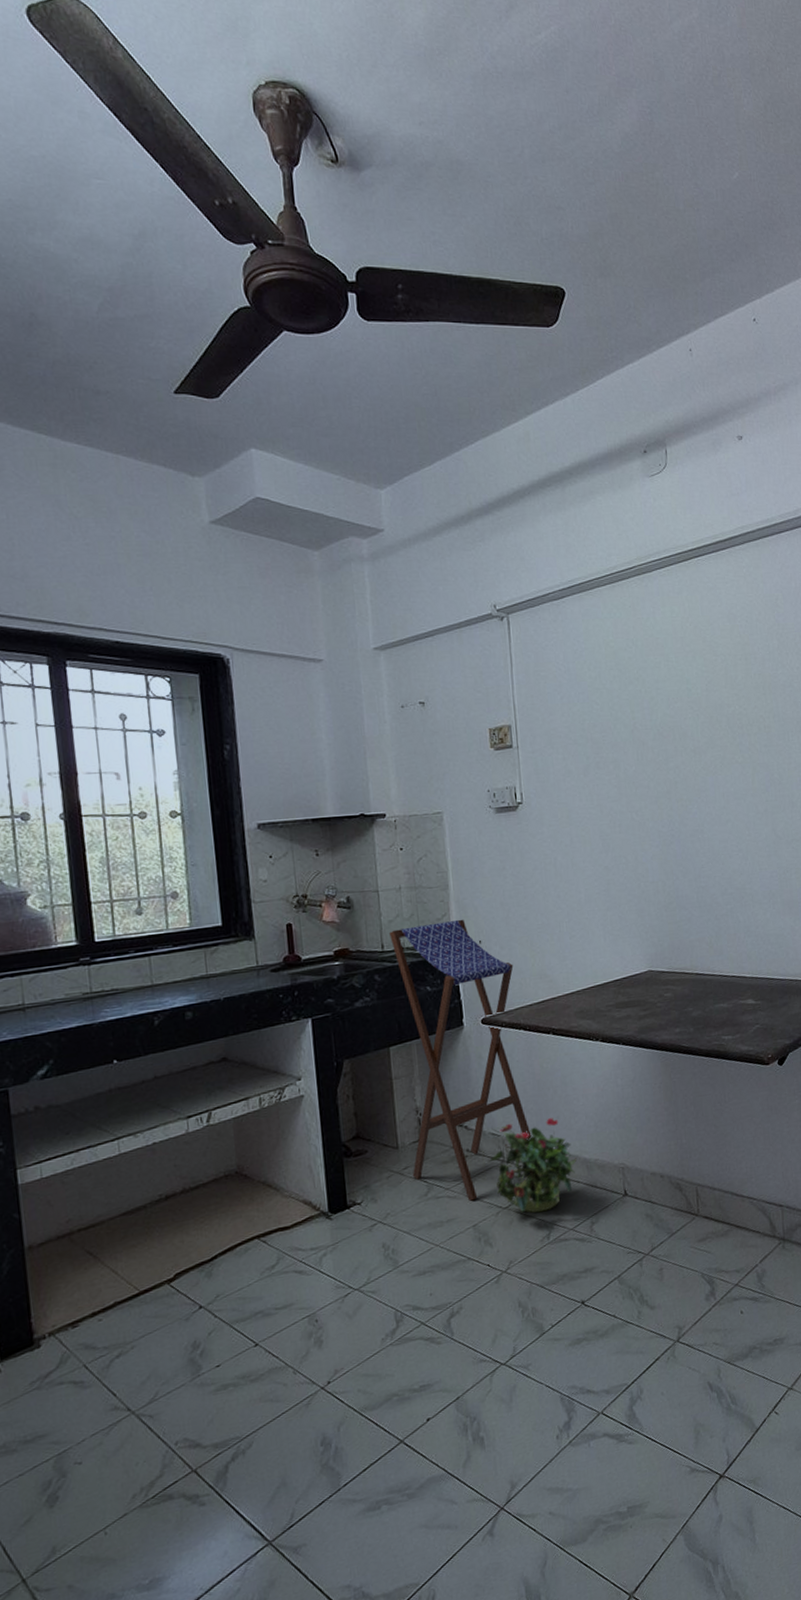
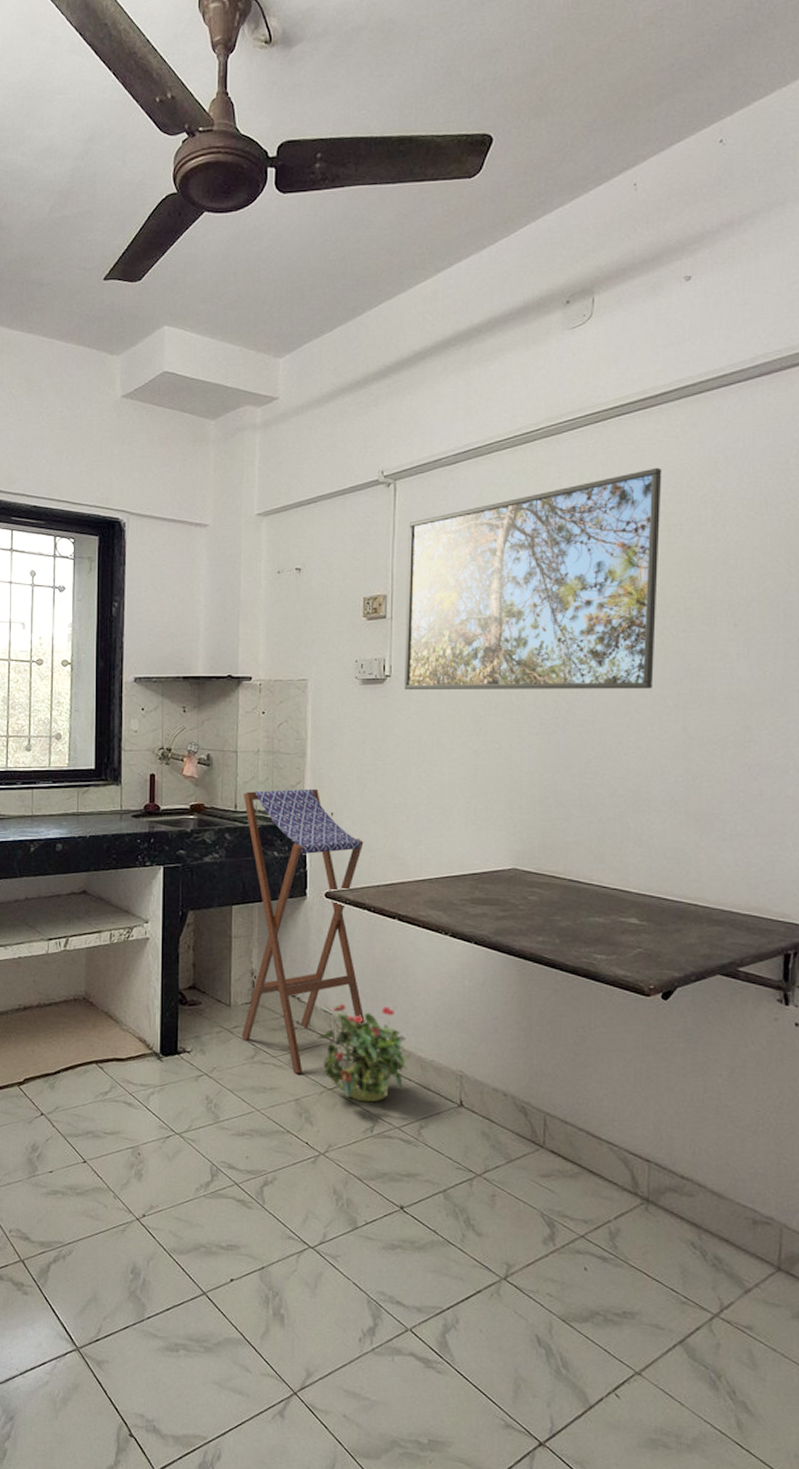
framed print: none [524,603,746,815] -> present [404,467,662,689]

